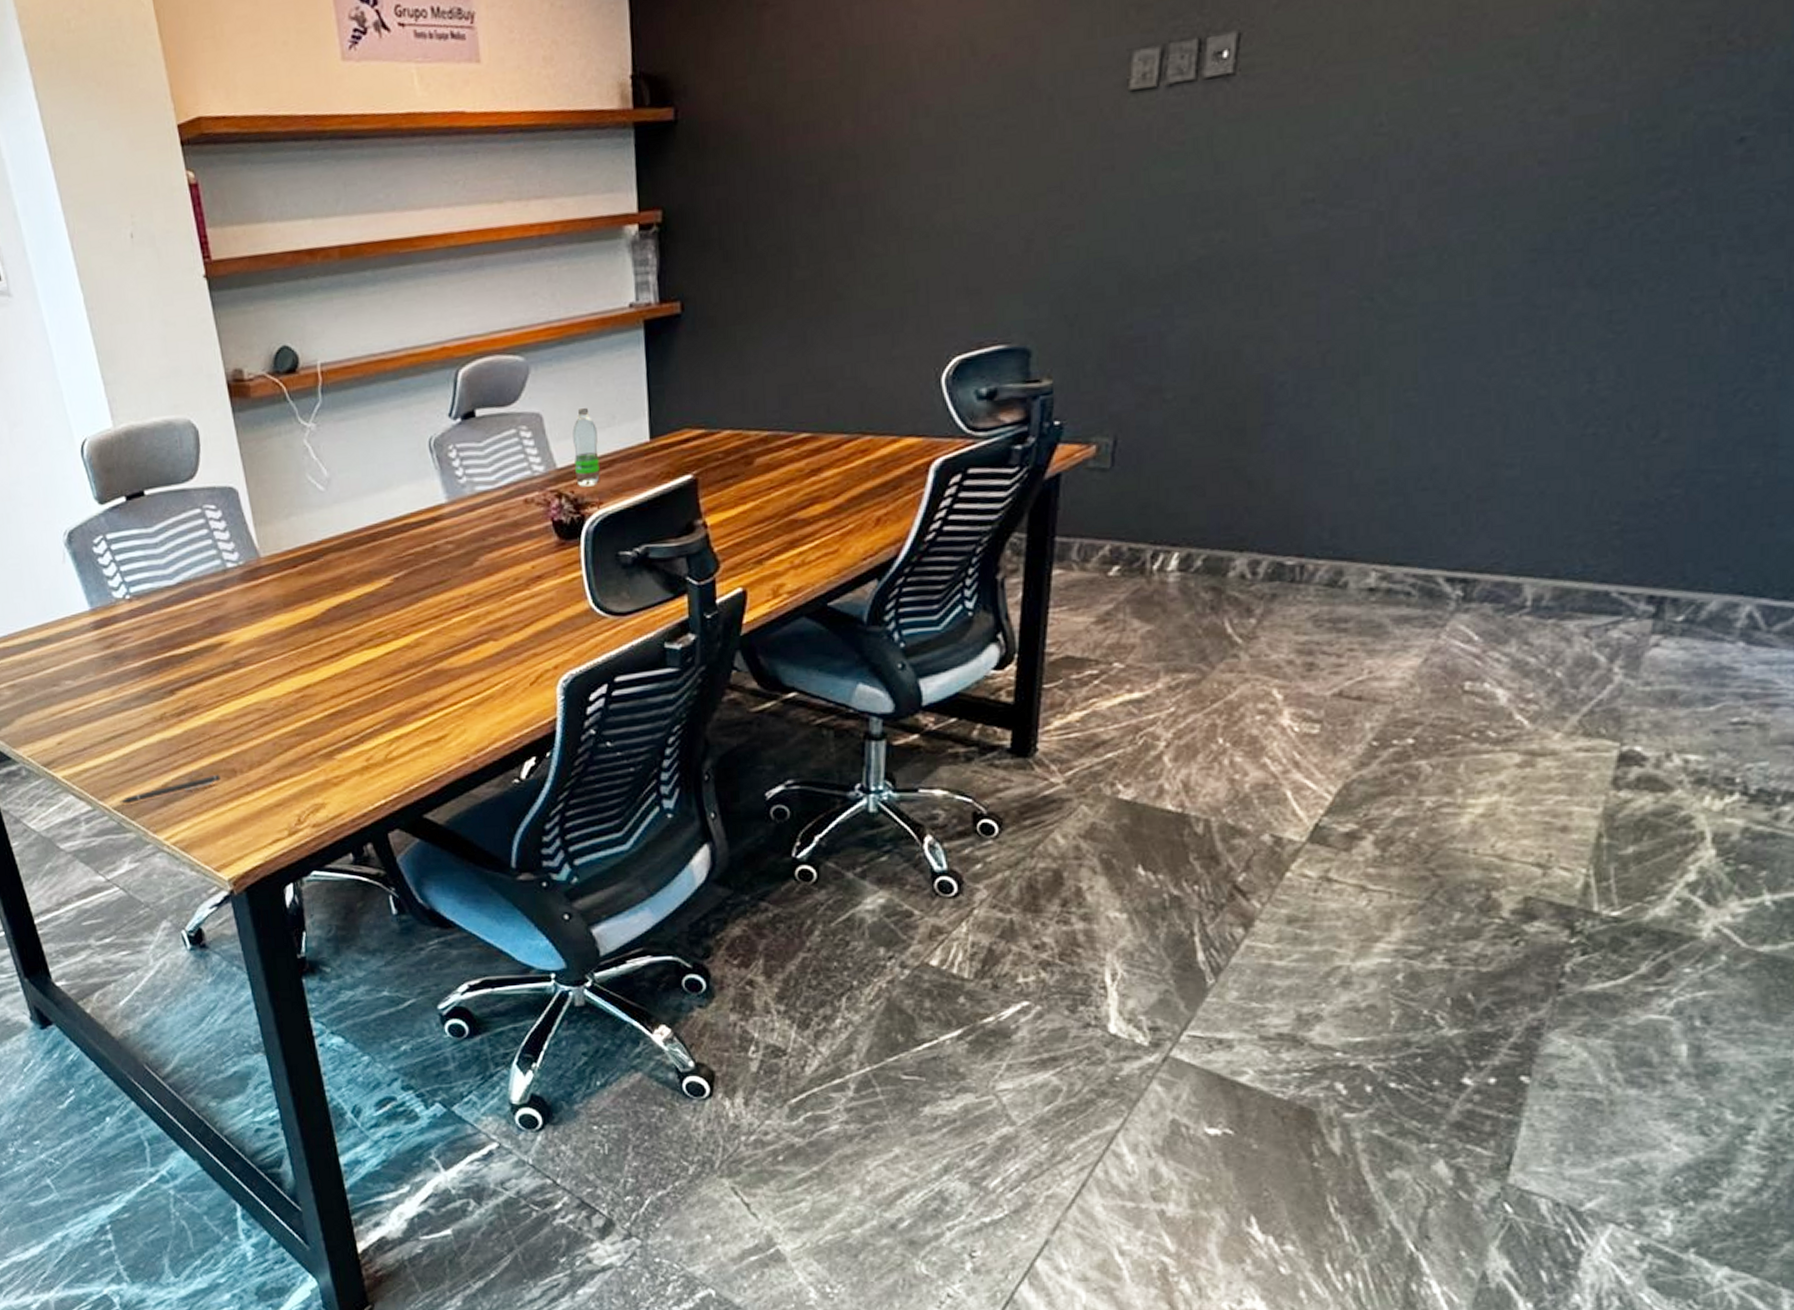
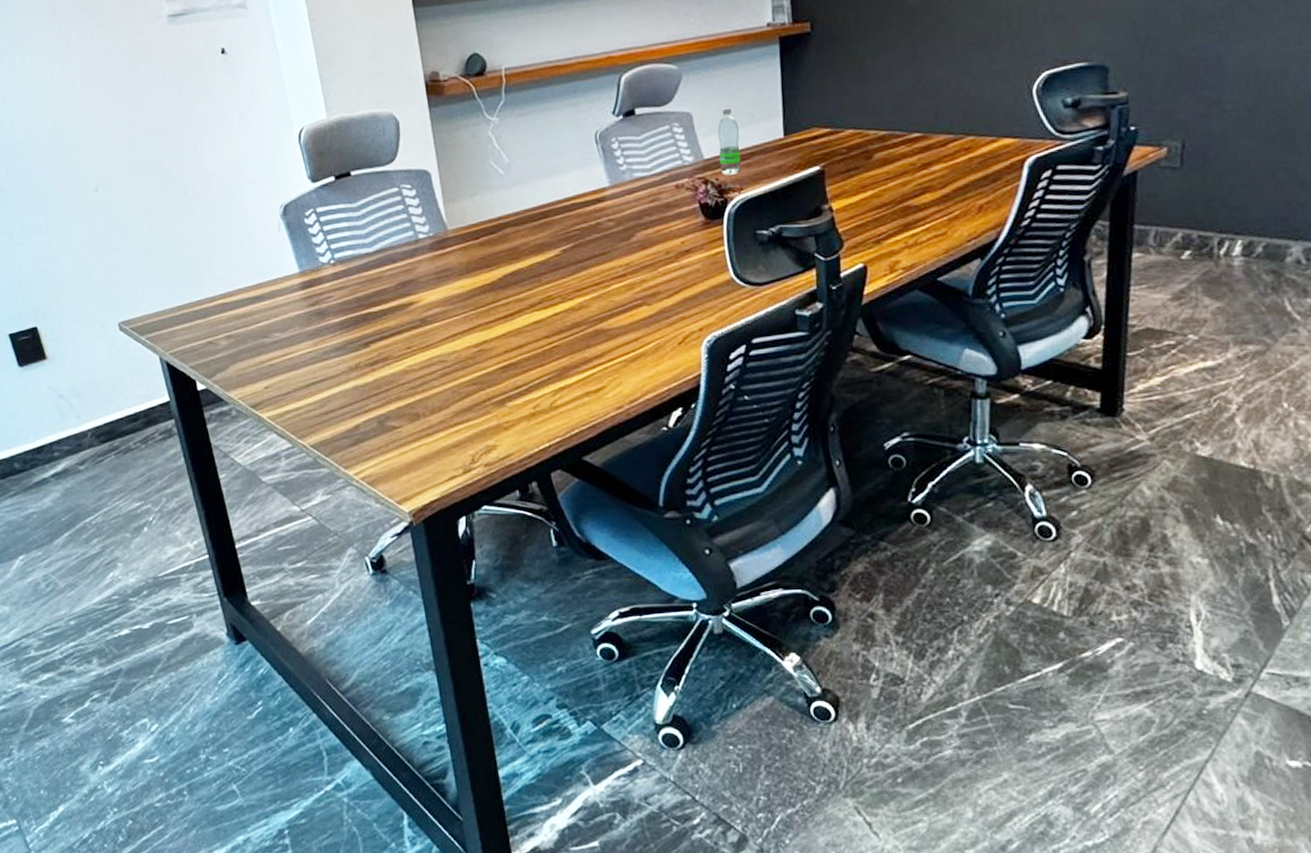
pen: present [120,774,221,803] -> none [317,417,406,442]

